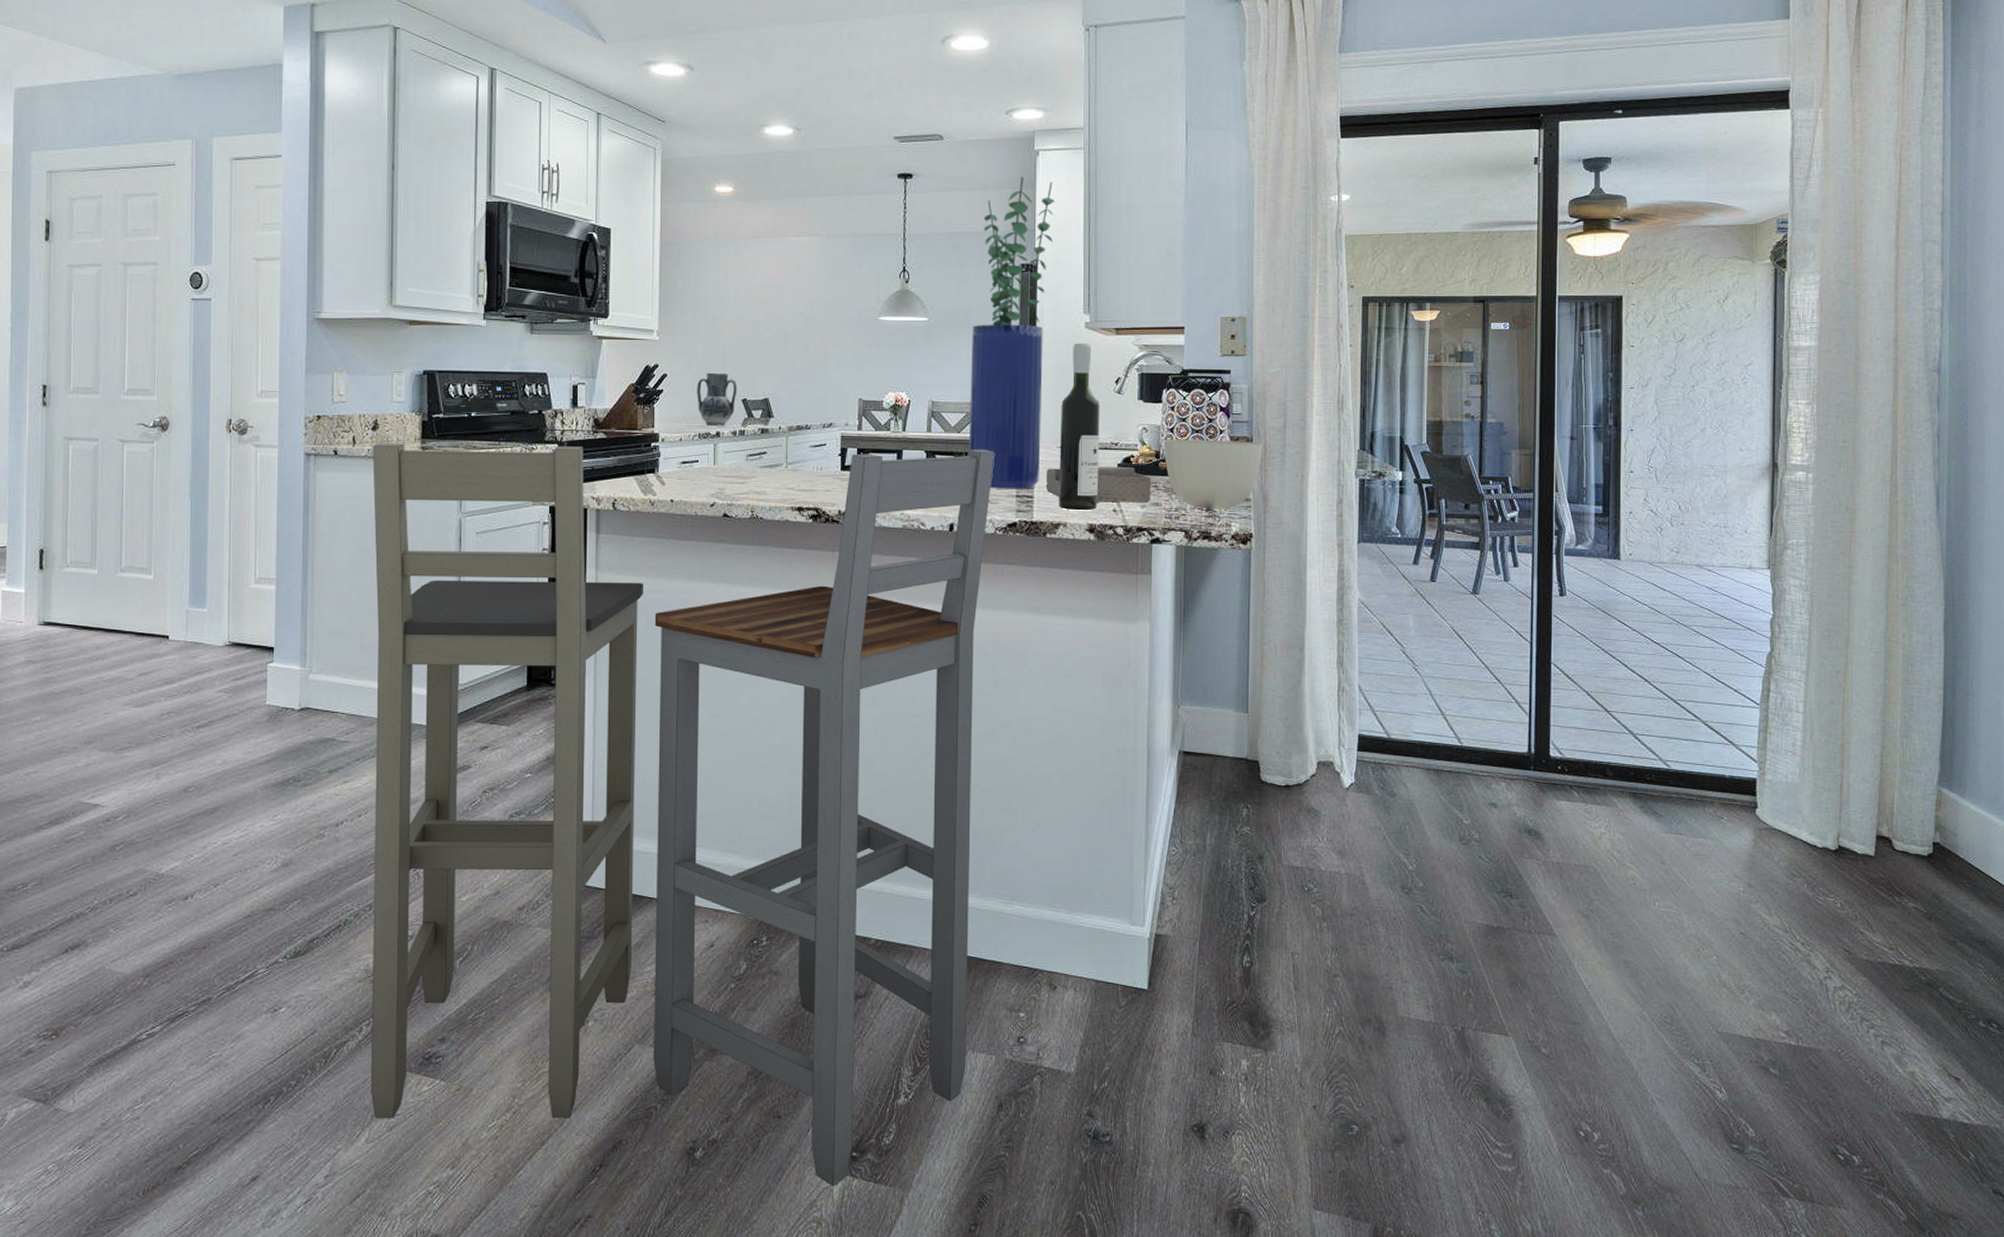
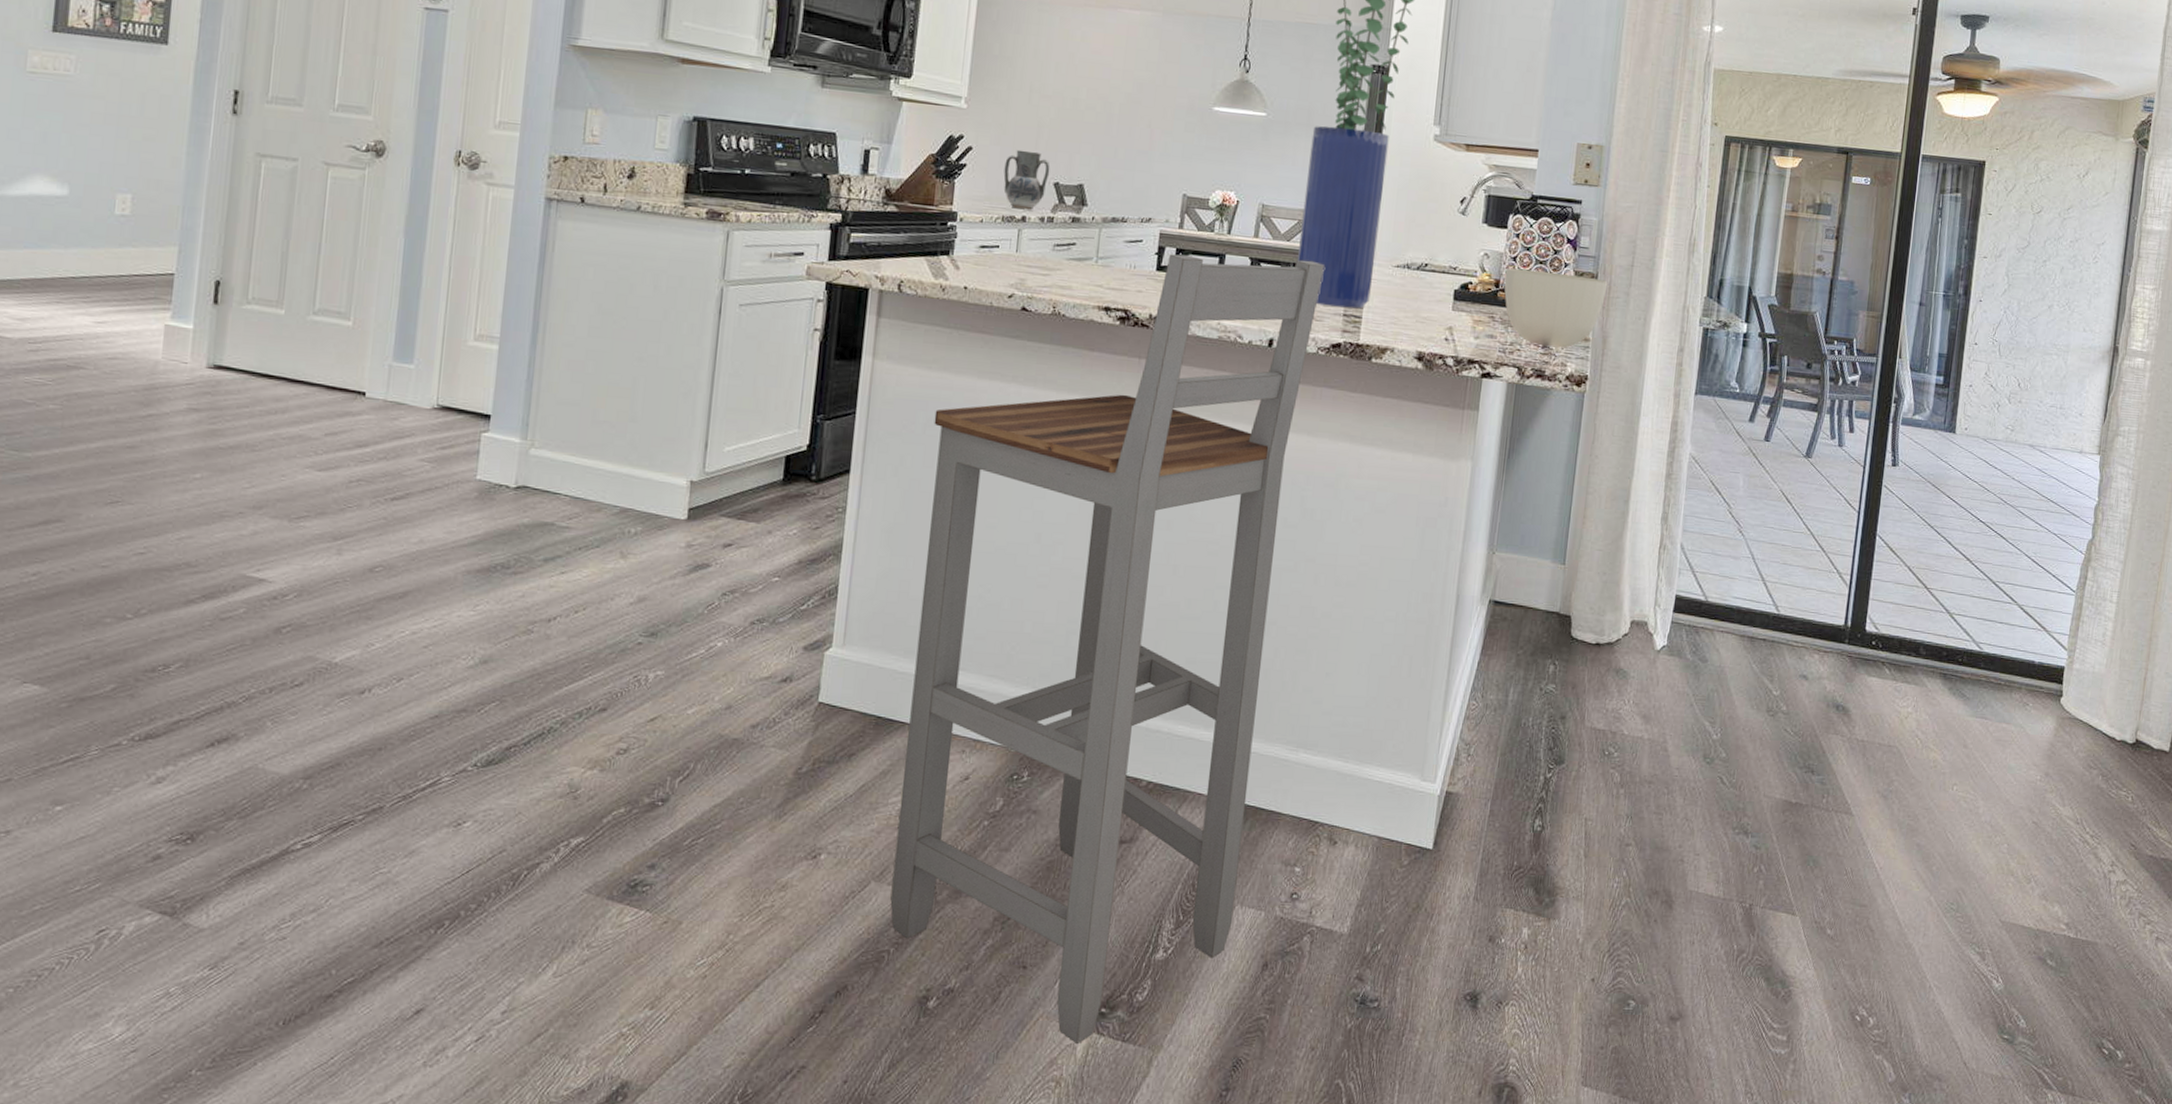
bar stool: present [371,443,643,1118] -> none [563,194,925,958]
napkin holder: present [1045,466,1151,504] -> none [1375,288,1488,335]
bottle: present [1058,343,1100,511] -> none [1387,155,1442,338]

